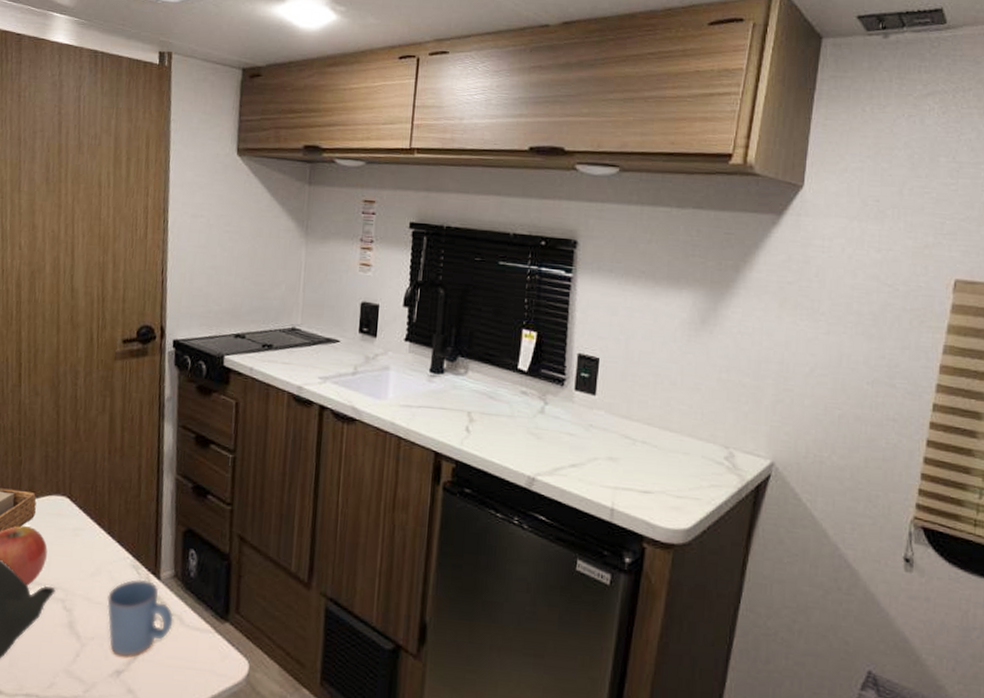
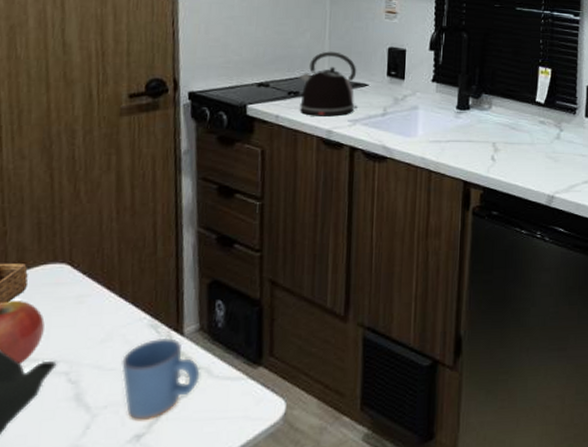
kettle: none [272,304,329,372] -> present [298,51,358,117]

